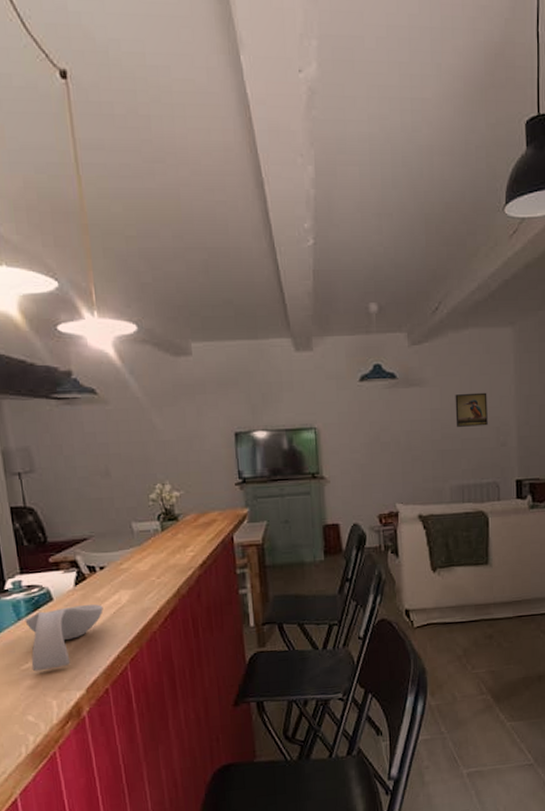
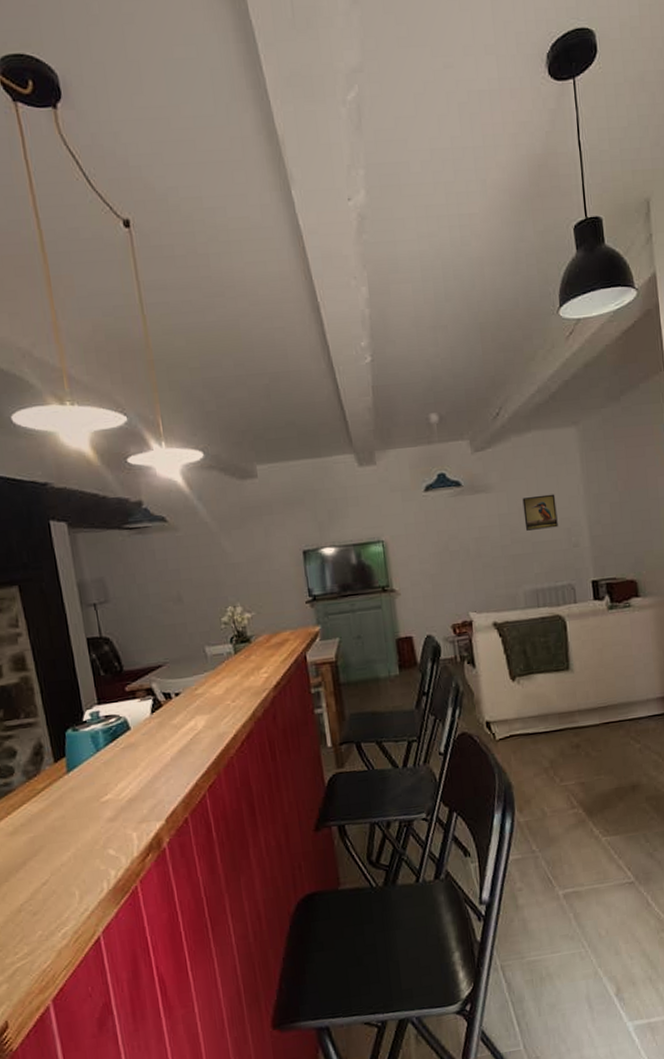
spoon rest: present [25,604,104,672] -> none [103,731,180,804]

